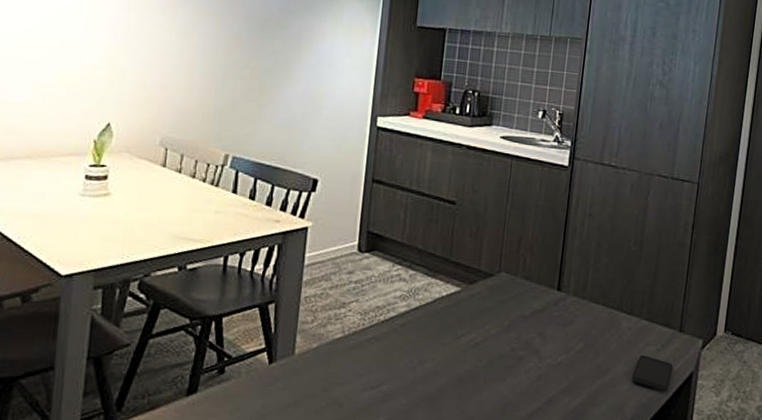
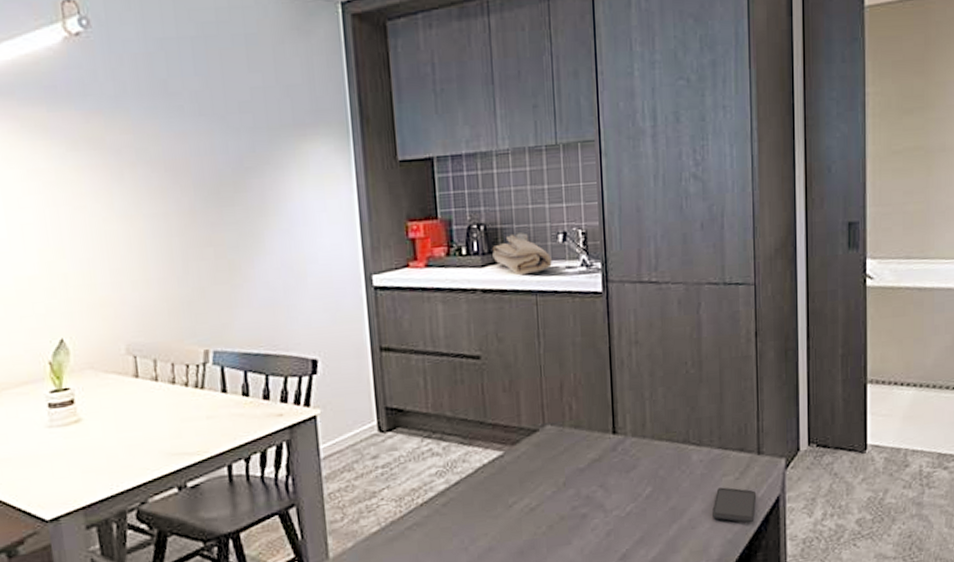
towel: none [481,103,530,140] -> present [492,232,552,275]

